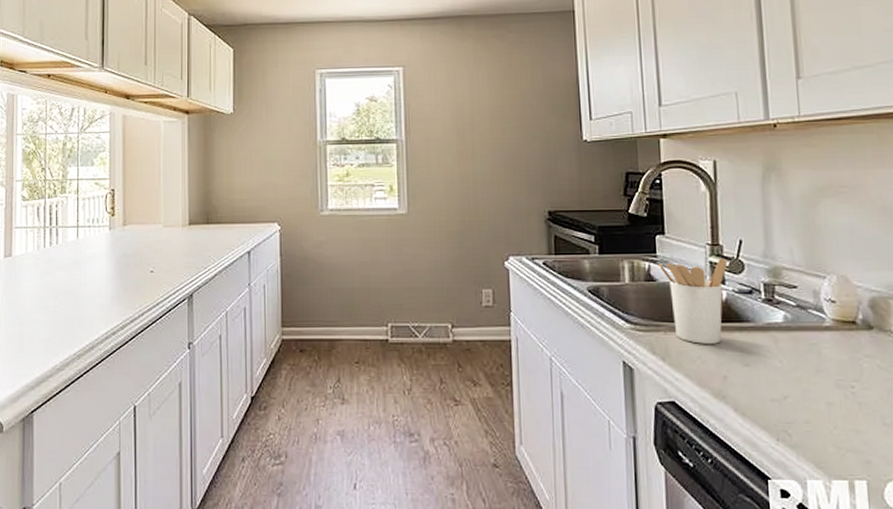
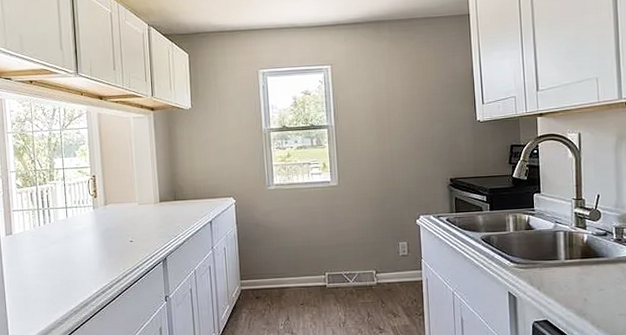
utensil holder: present [658,258,728,344] -> none [536,209,589,276]

